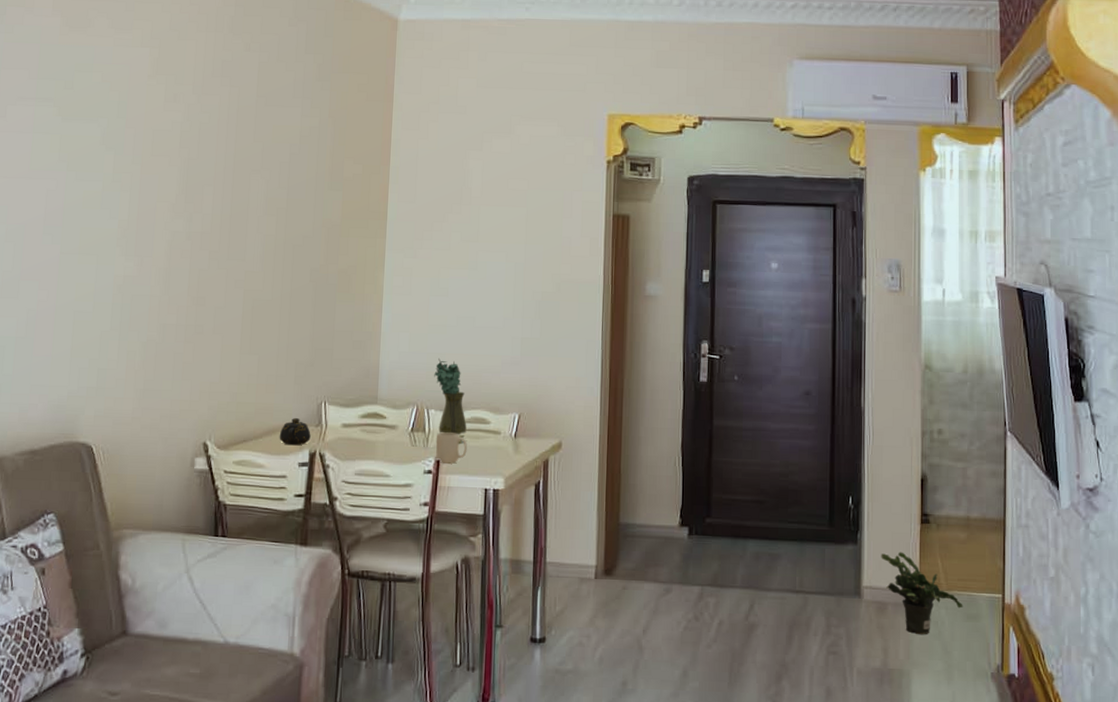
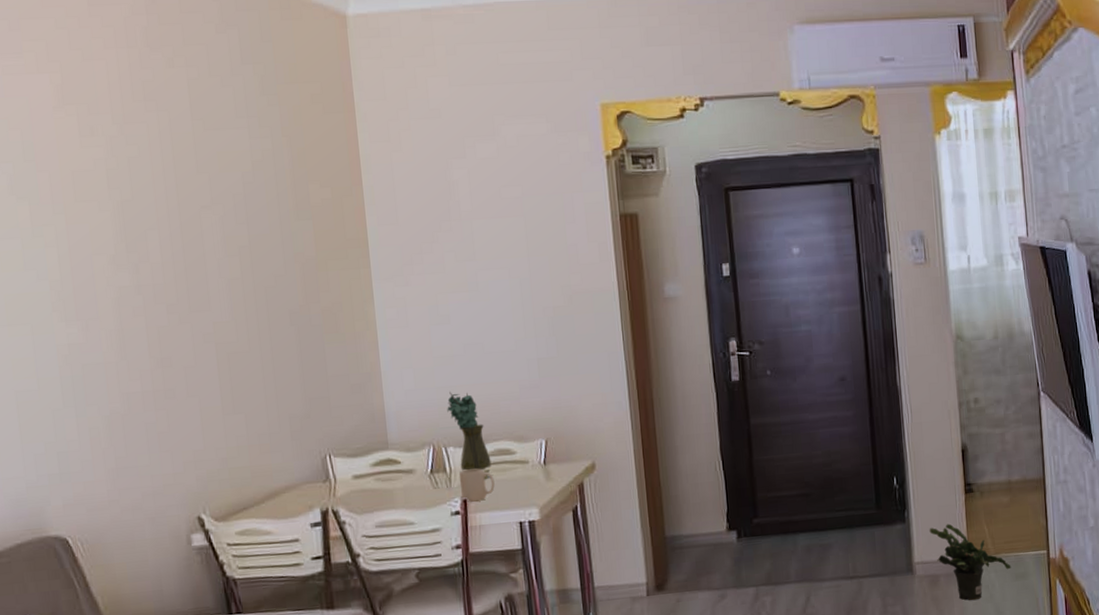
teapot: present [279,417,311,445] -> none [283,475,320,506]

